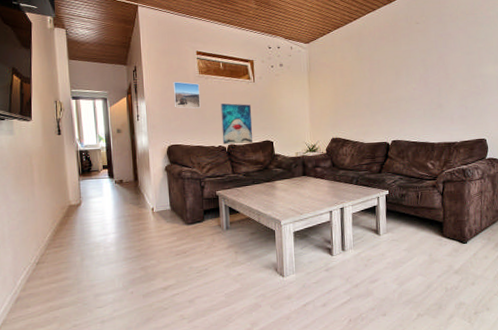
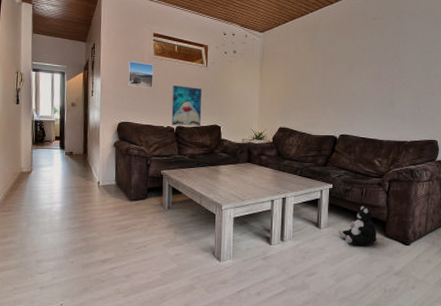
plush toy: none [397,208,435,248] -> present [338,205,377,246]

